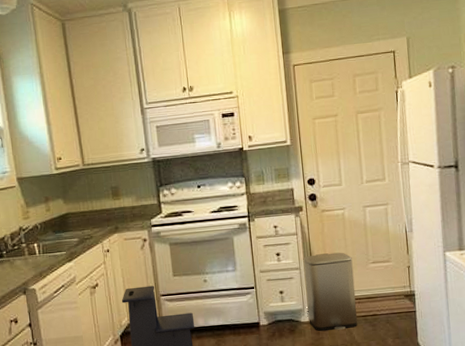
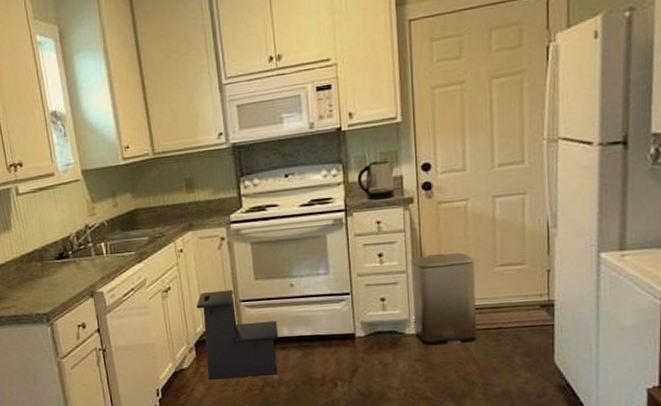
kettle: none [257,175,288,208] -> present [357,159,395,201]

